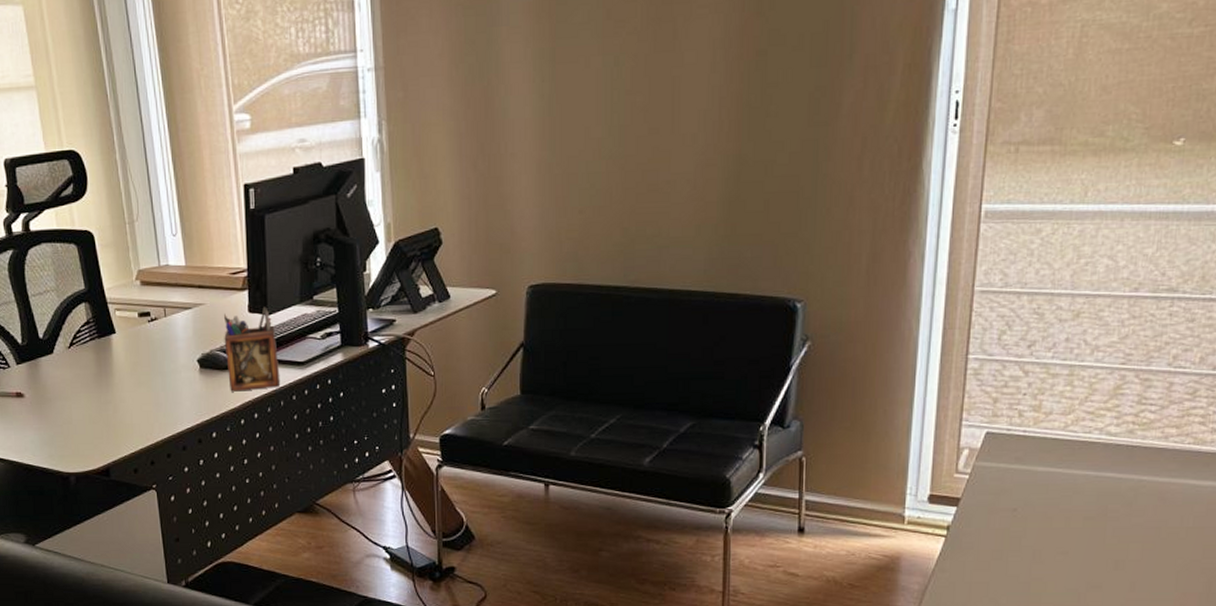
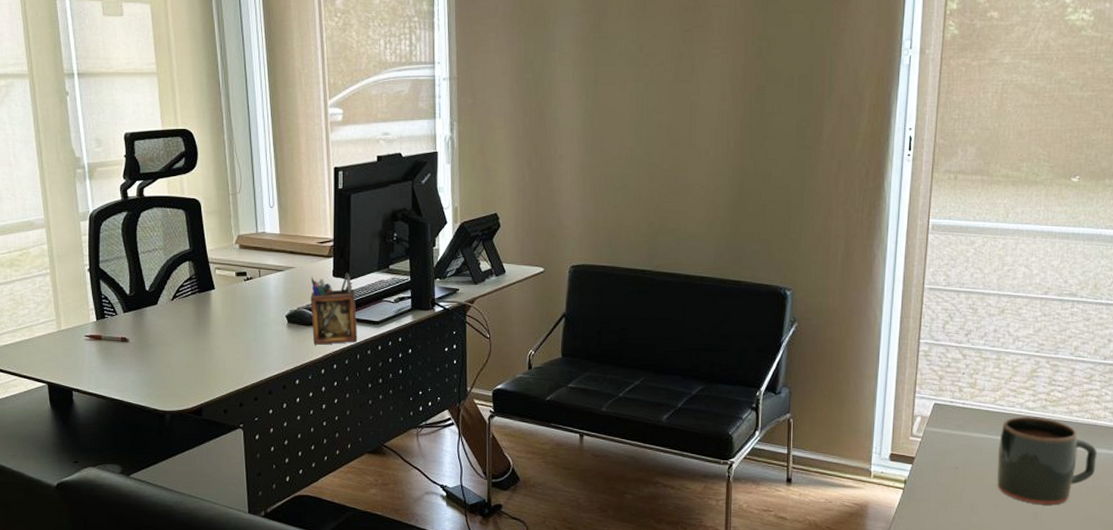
mug: none [1066,443,1201,552] -> present [996,415,1097,505]

